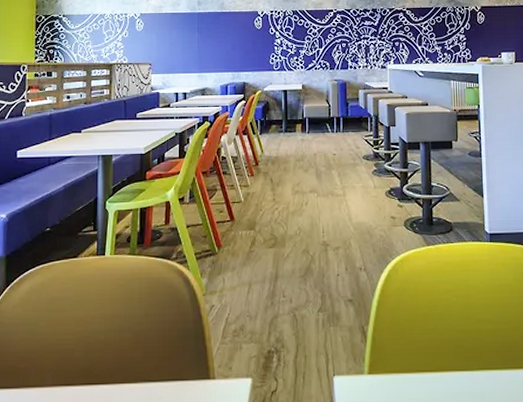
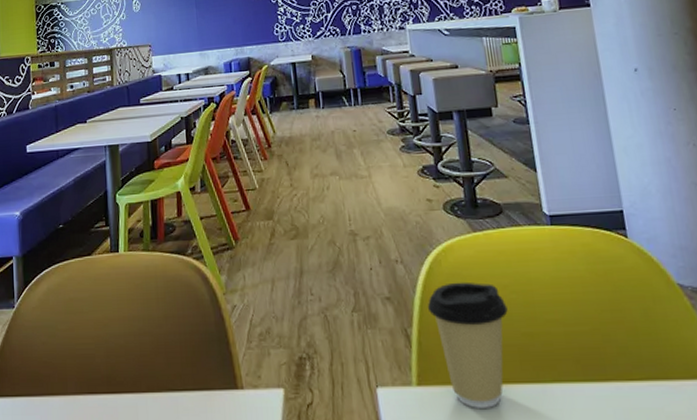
coffee cup: none [383,287,449,392] -> present [427,282,508,408]

